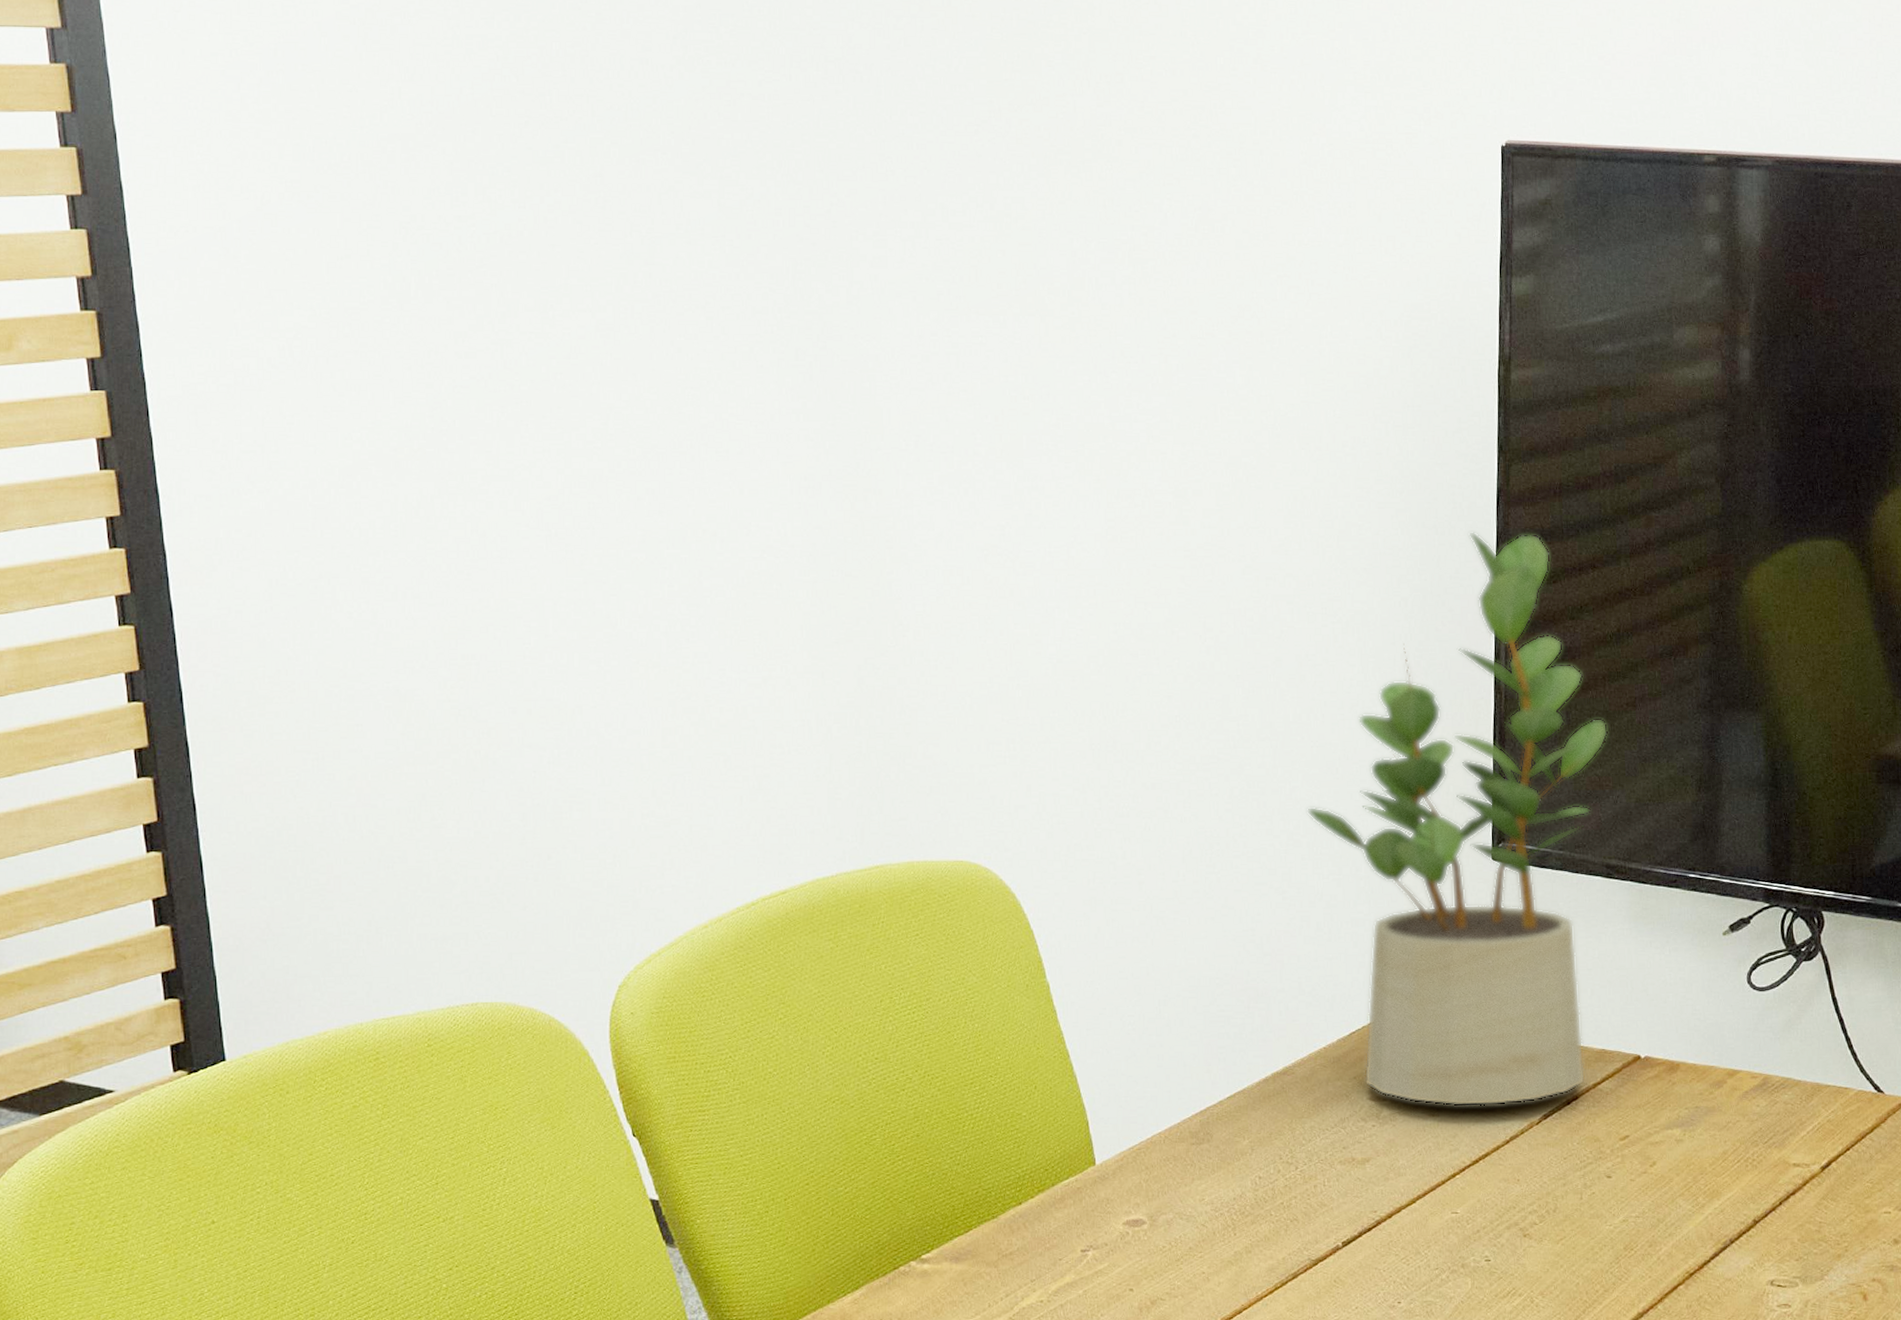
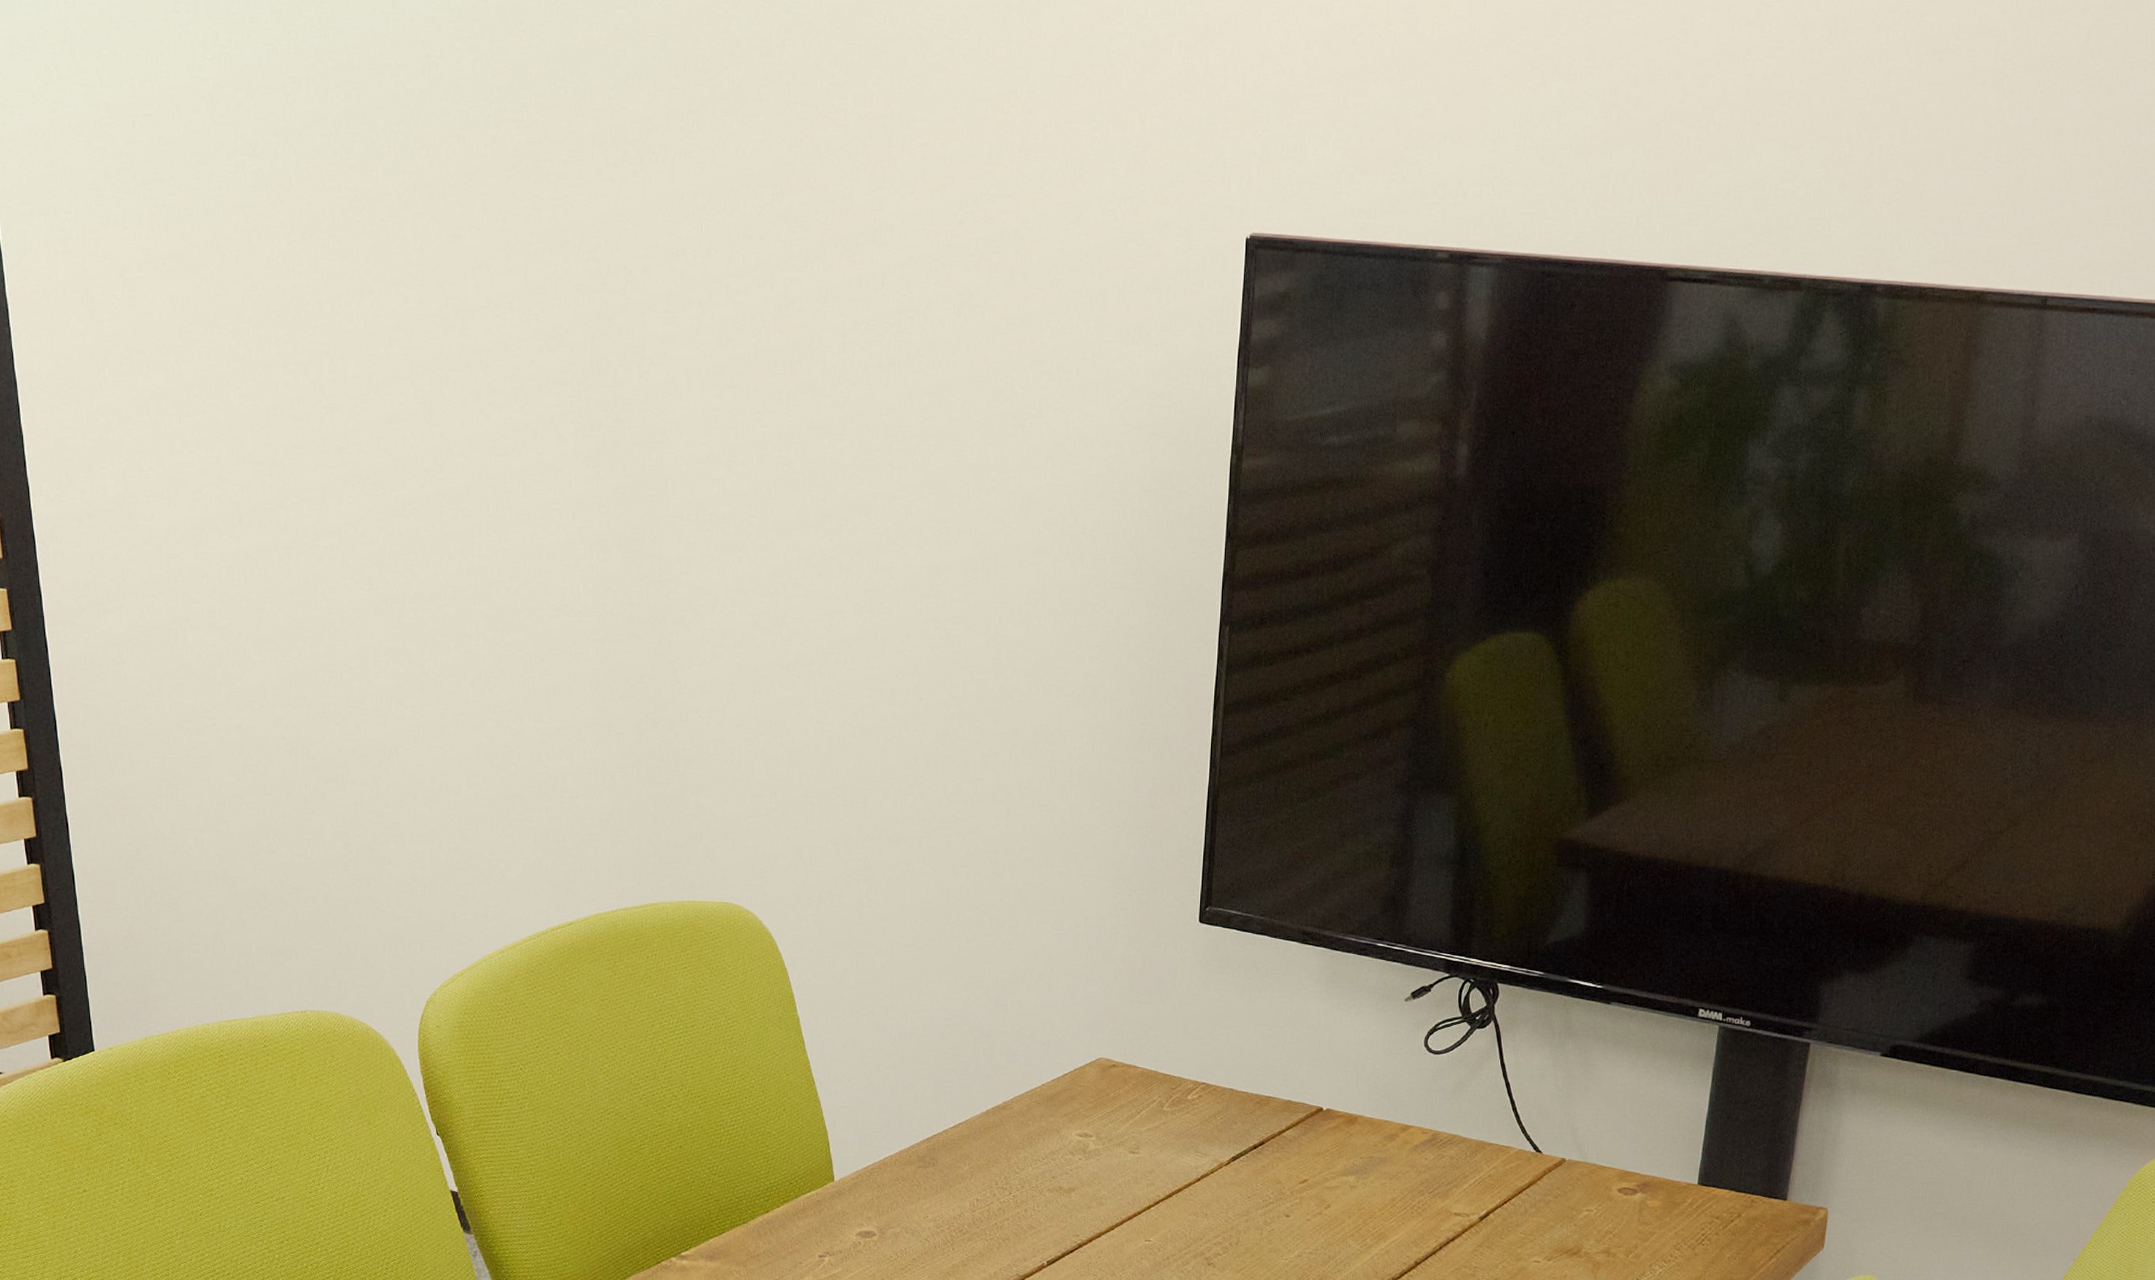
potted plant: present [1307,532,1608,1107] -> none [1034,614,1312,1147]

